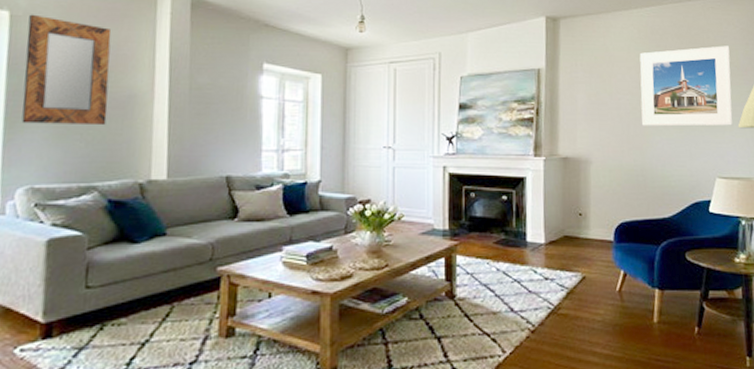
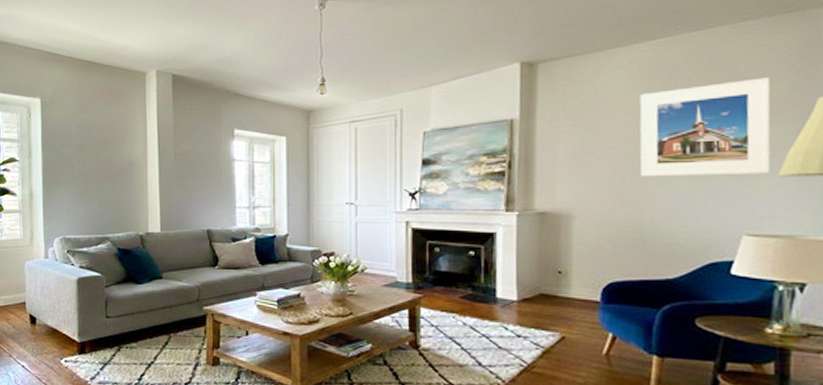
home mirror: present [21,14,112,126] -> none [53,99,113,188]

